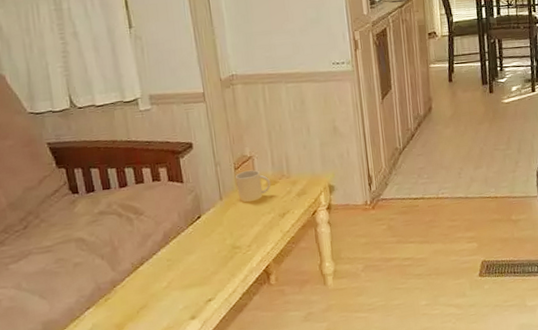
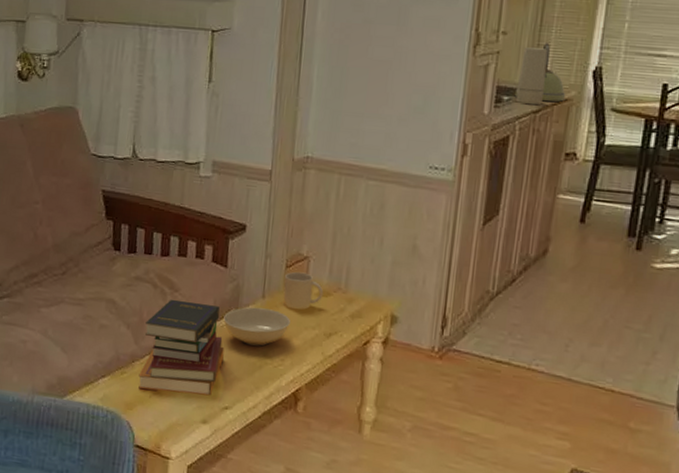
books: none [118,217,198,309] -> present [138,299,225,396]
bowl: none [190,207,249,242] -> present [223,307,290,346]

